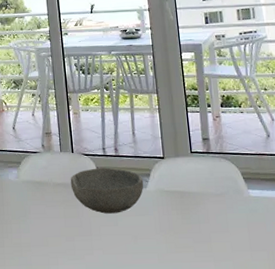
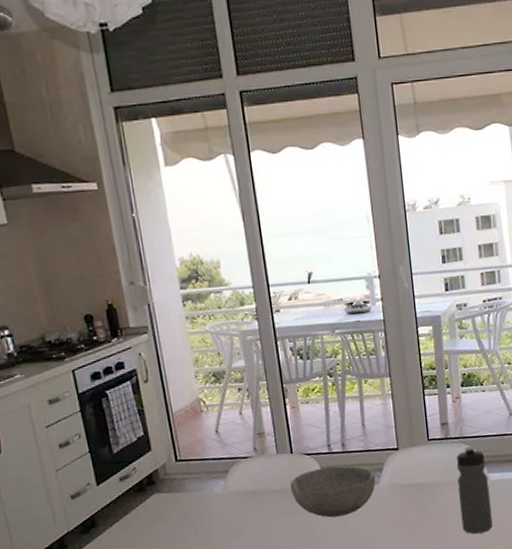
water bottle: none [217,162,254,247] -> present [456,446,493,534]

